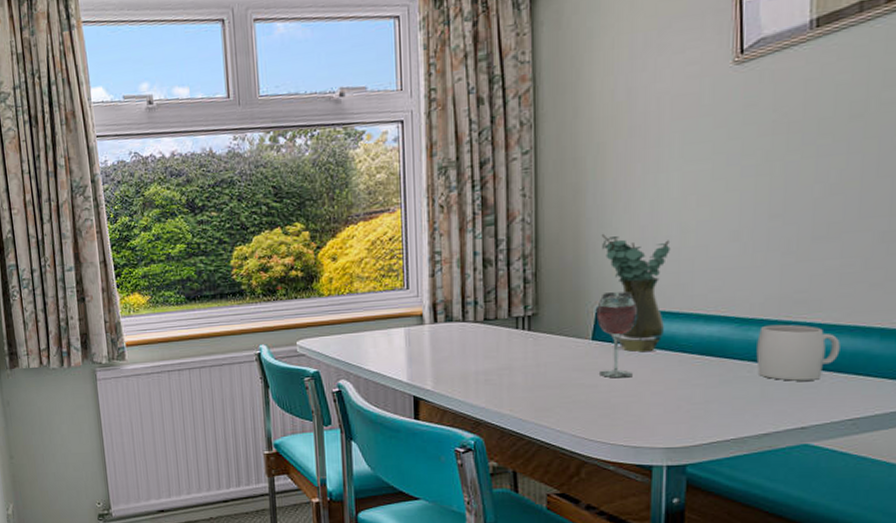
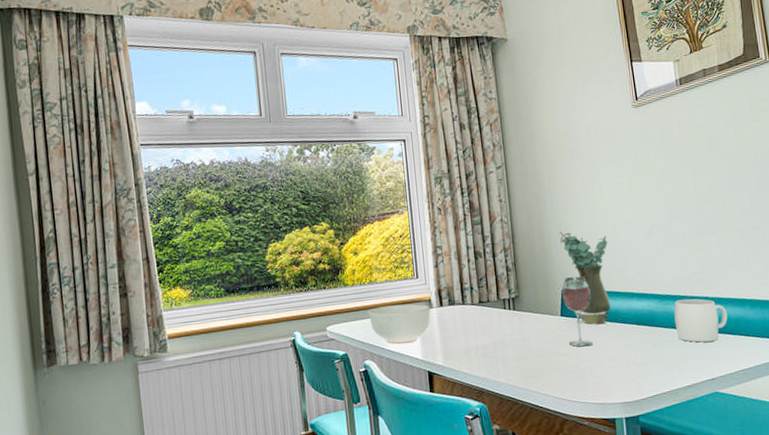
bowl: none [345,318,421,364] -> present [367,303,431,344]

